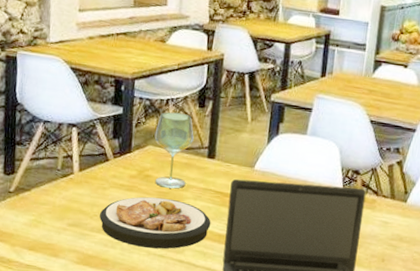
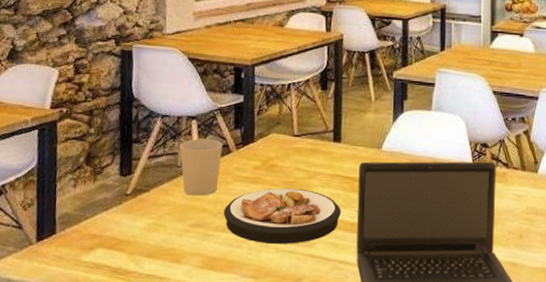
dixie cup: none [60,145,101,199] -> present [180,138,223,196]
wine glass: present [154,112,195,189] -> none [277,97,319,177]

